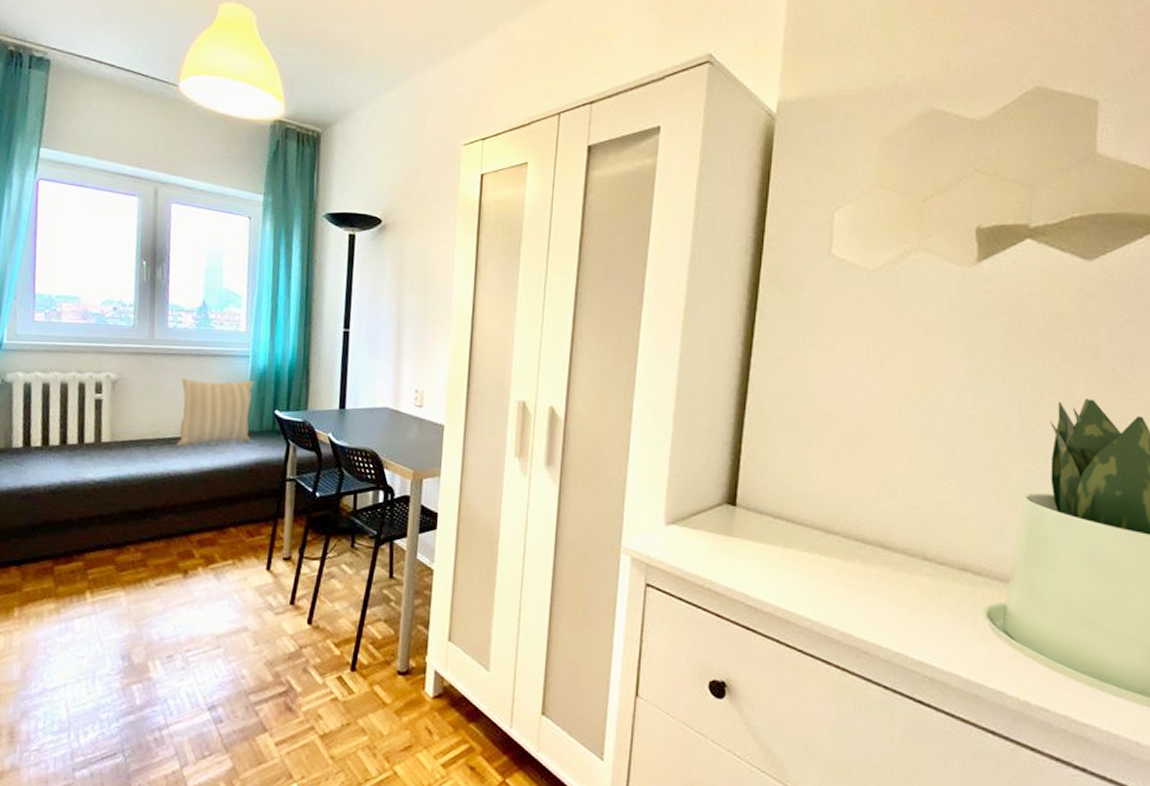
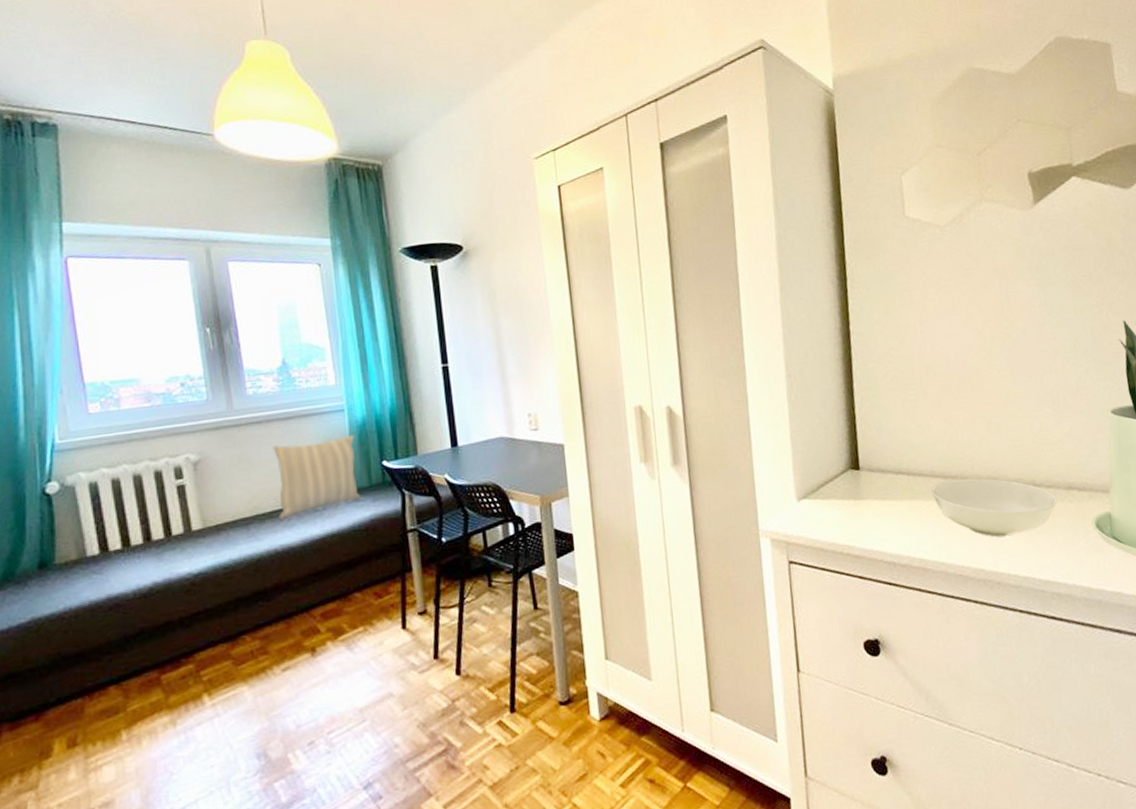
bowl: none [809,535,948,607] -> present [931,477,1058,538]

